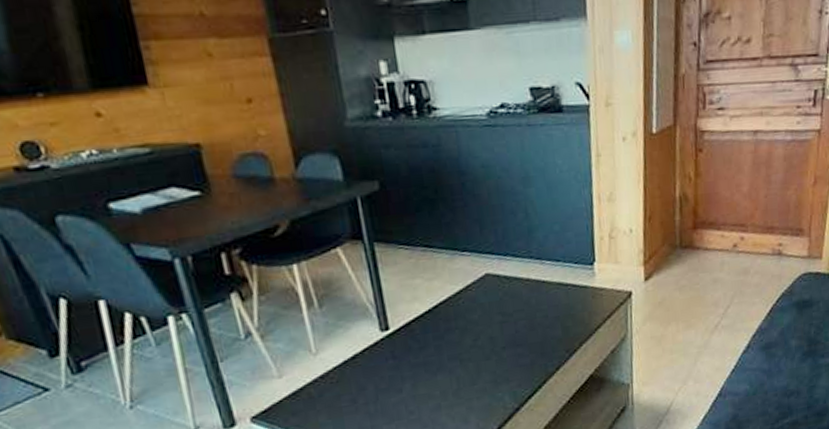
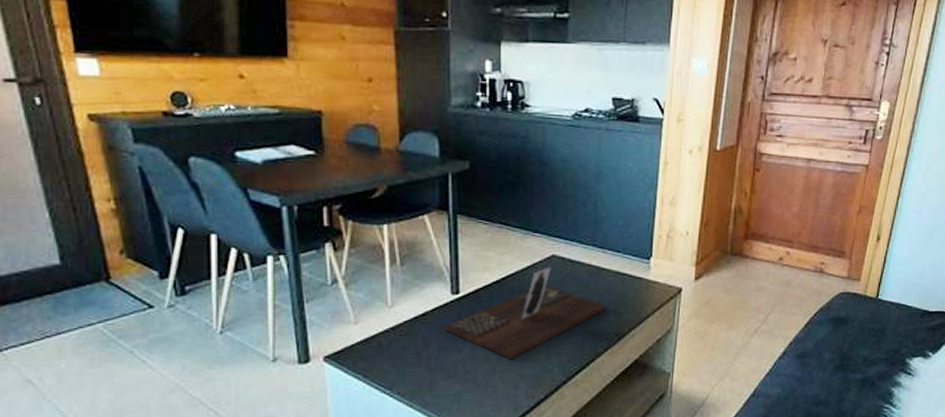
decorative tray: none [377,287,552,393] -> present [443,267,606,360]

